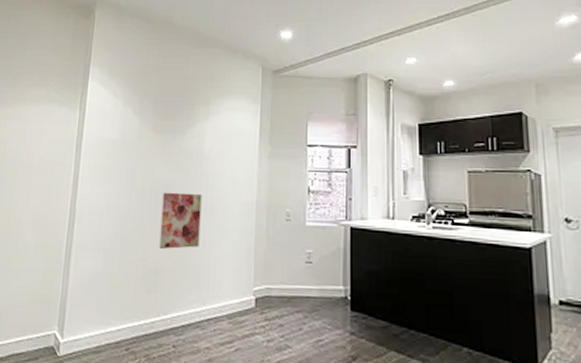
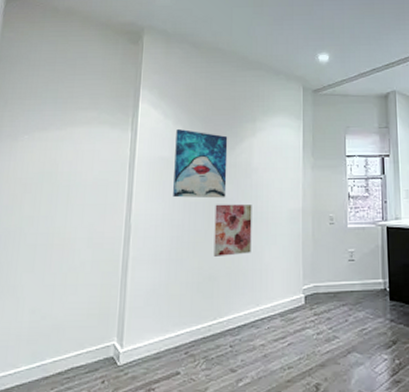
wall art: none [119,109,179,186] -> present [173,128,228,199]

